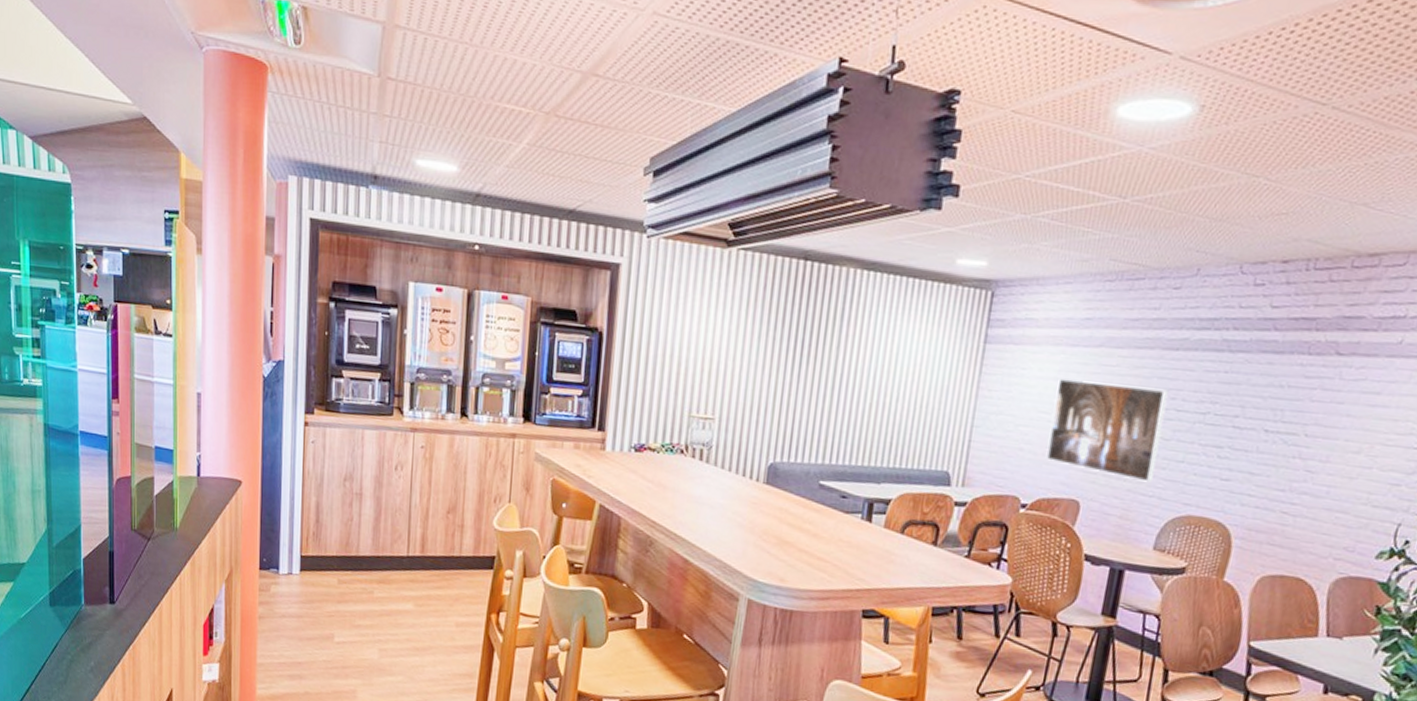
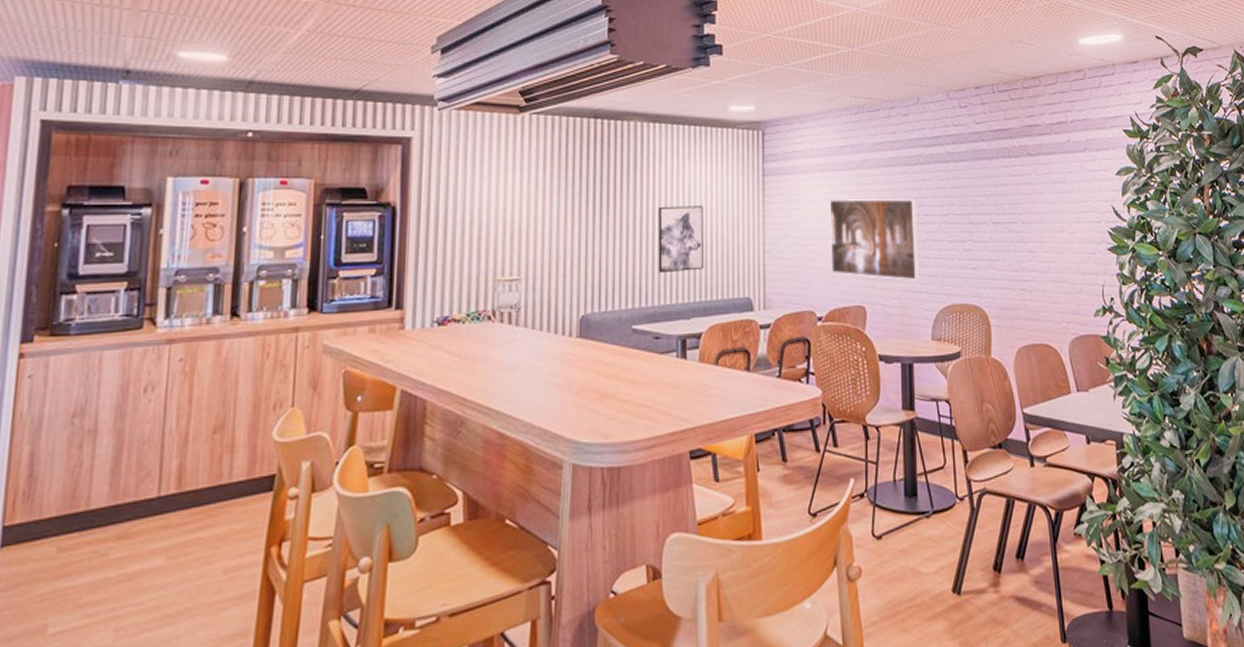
wall art: none [853,363,911,435] -> present [658,206,703,274]

